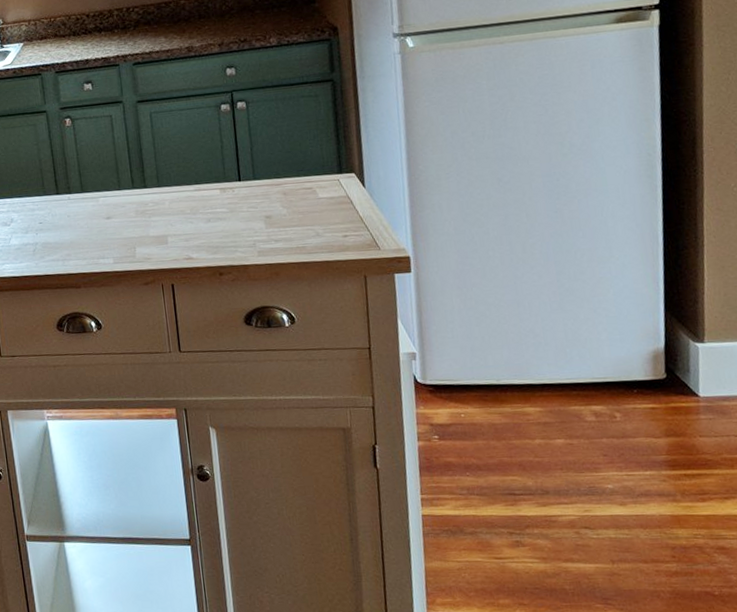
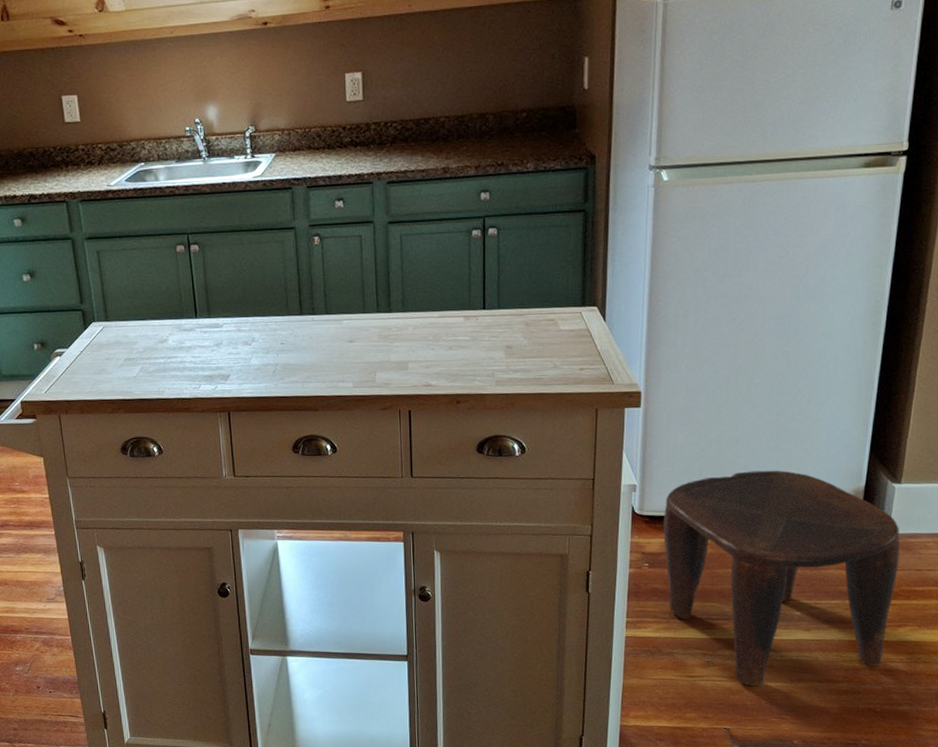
stool: none [448,332,716,568] -> present [663,470,900,686]

